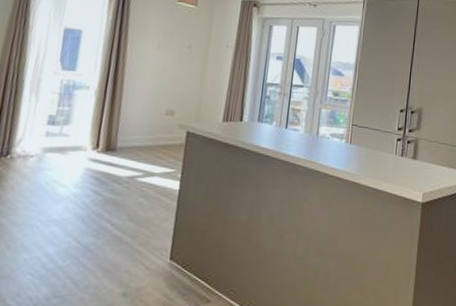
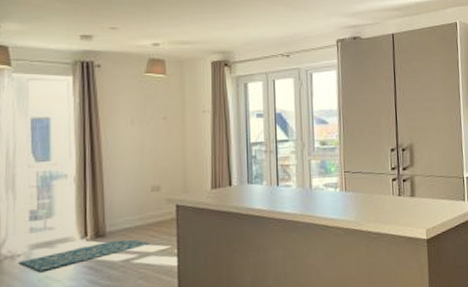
rug: none [31,155,157,175] -> present [19,239,151,271]

